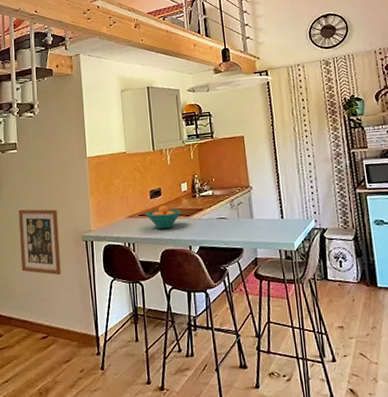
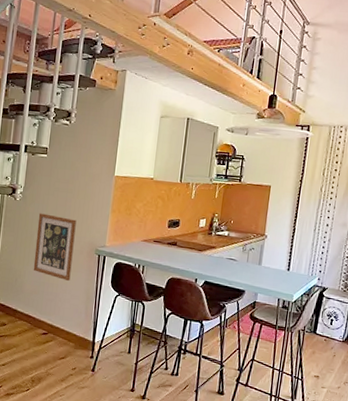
fruit bowl: present [145,206,182,229] -> none [160,236,196,259]

